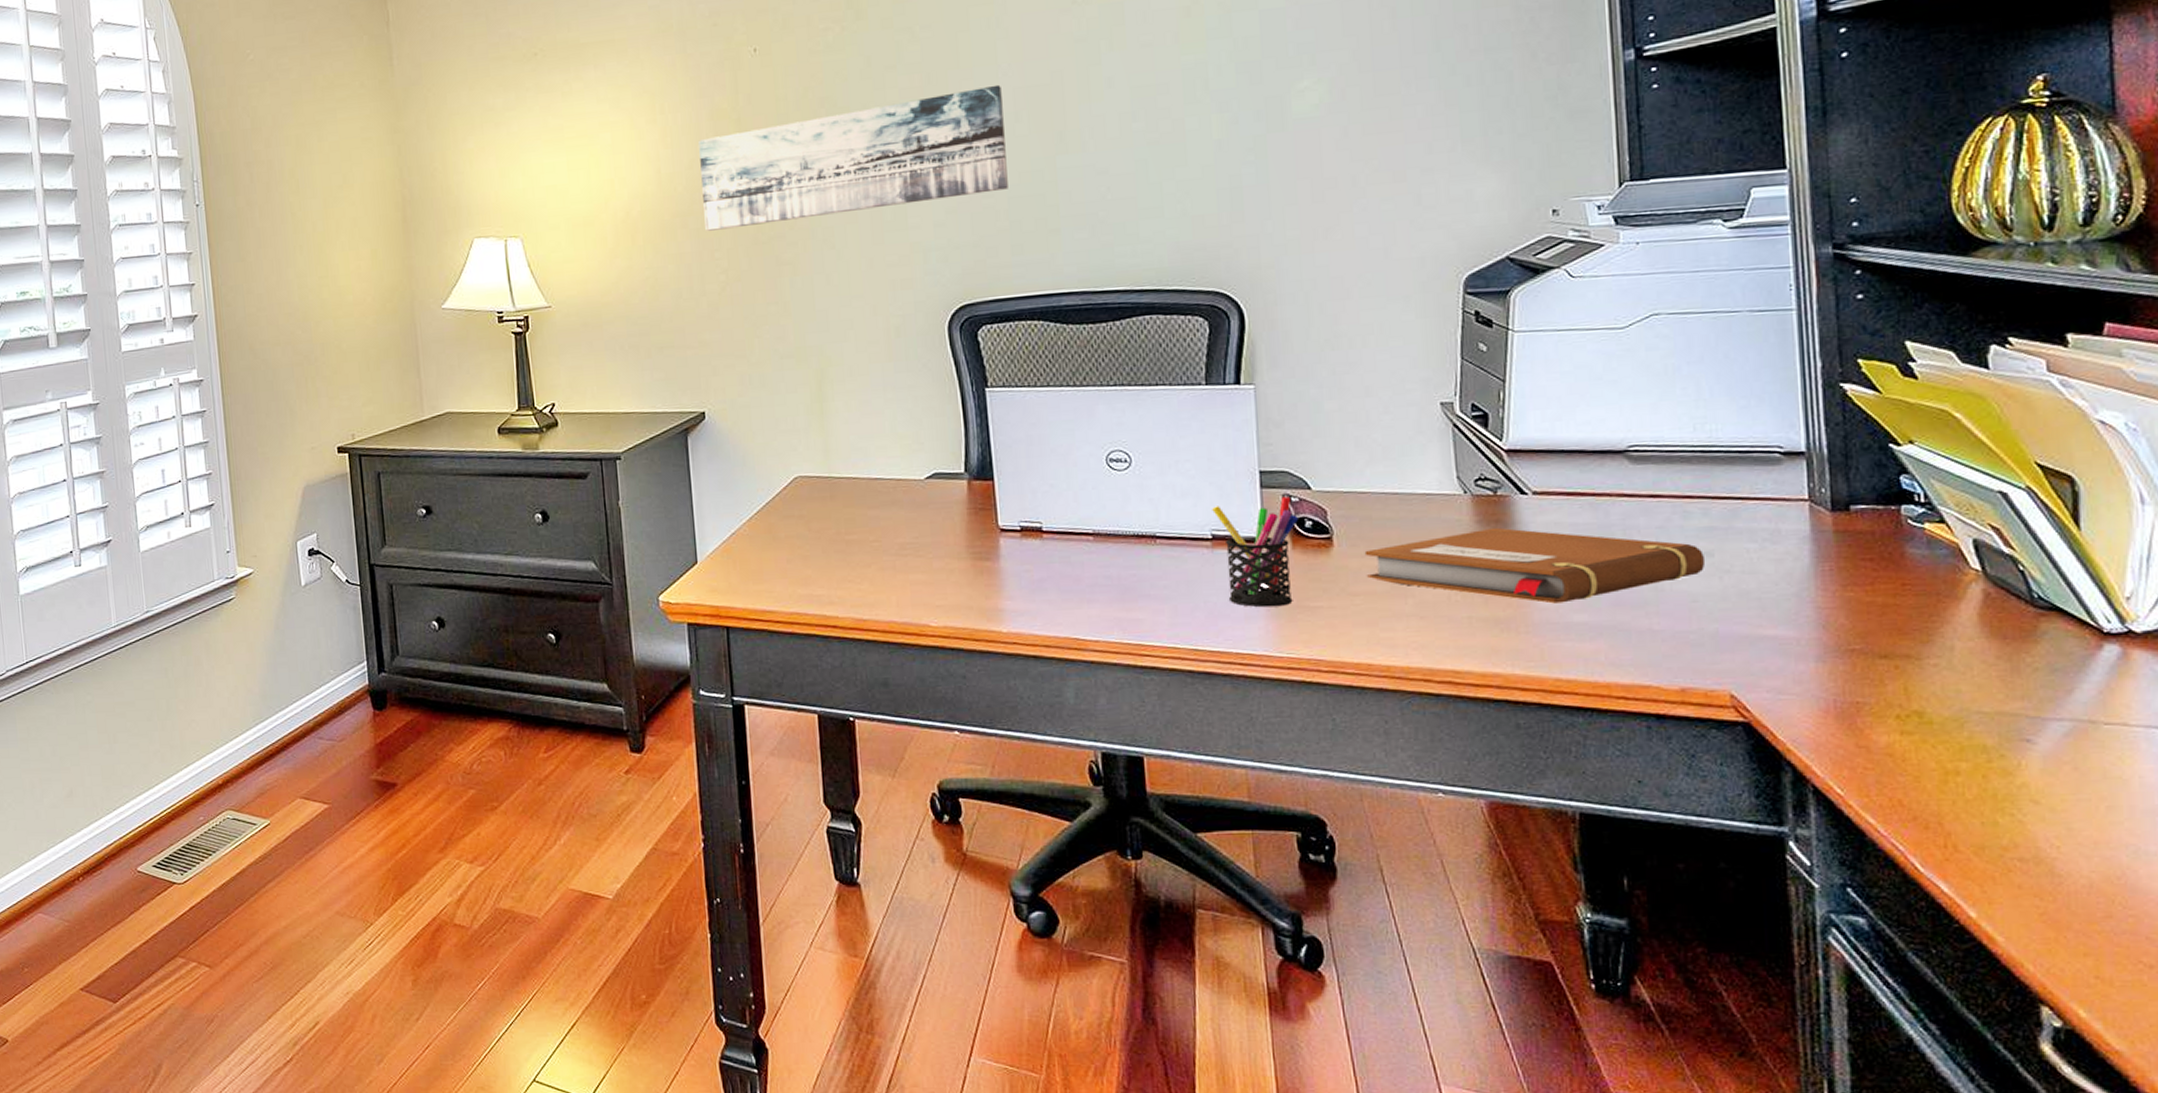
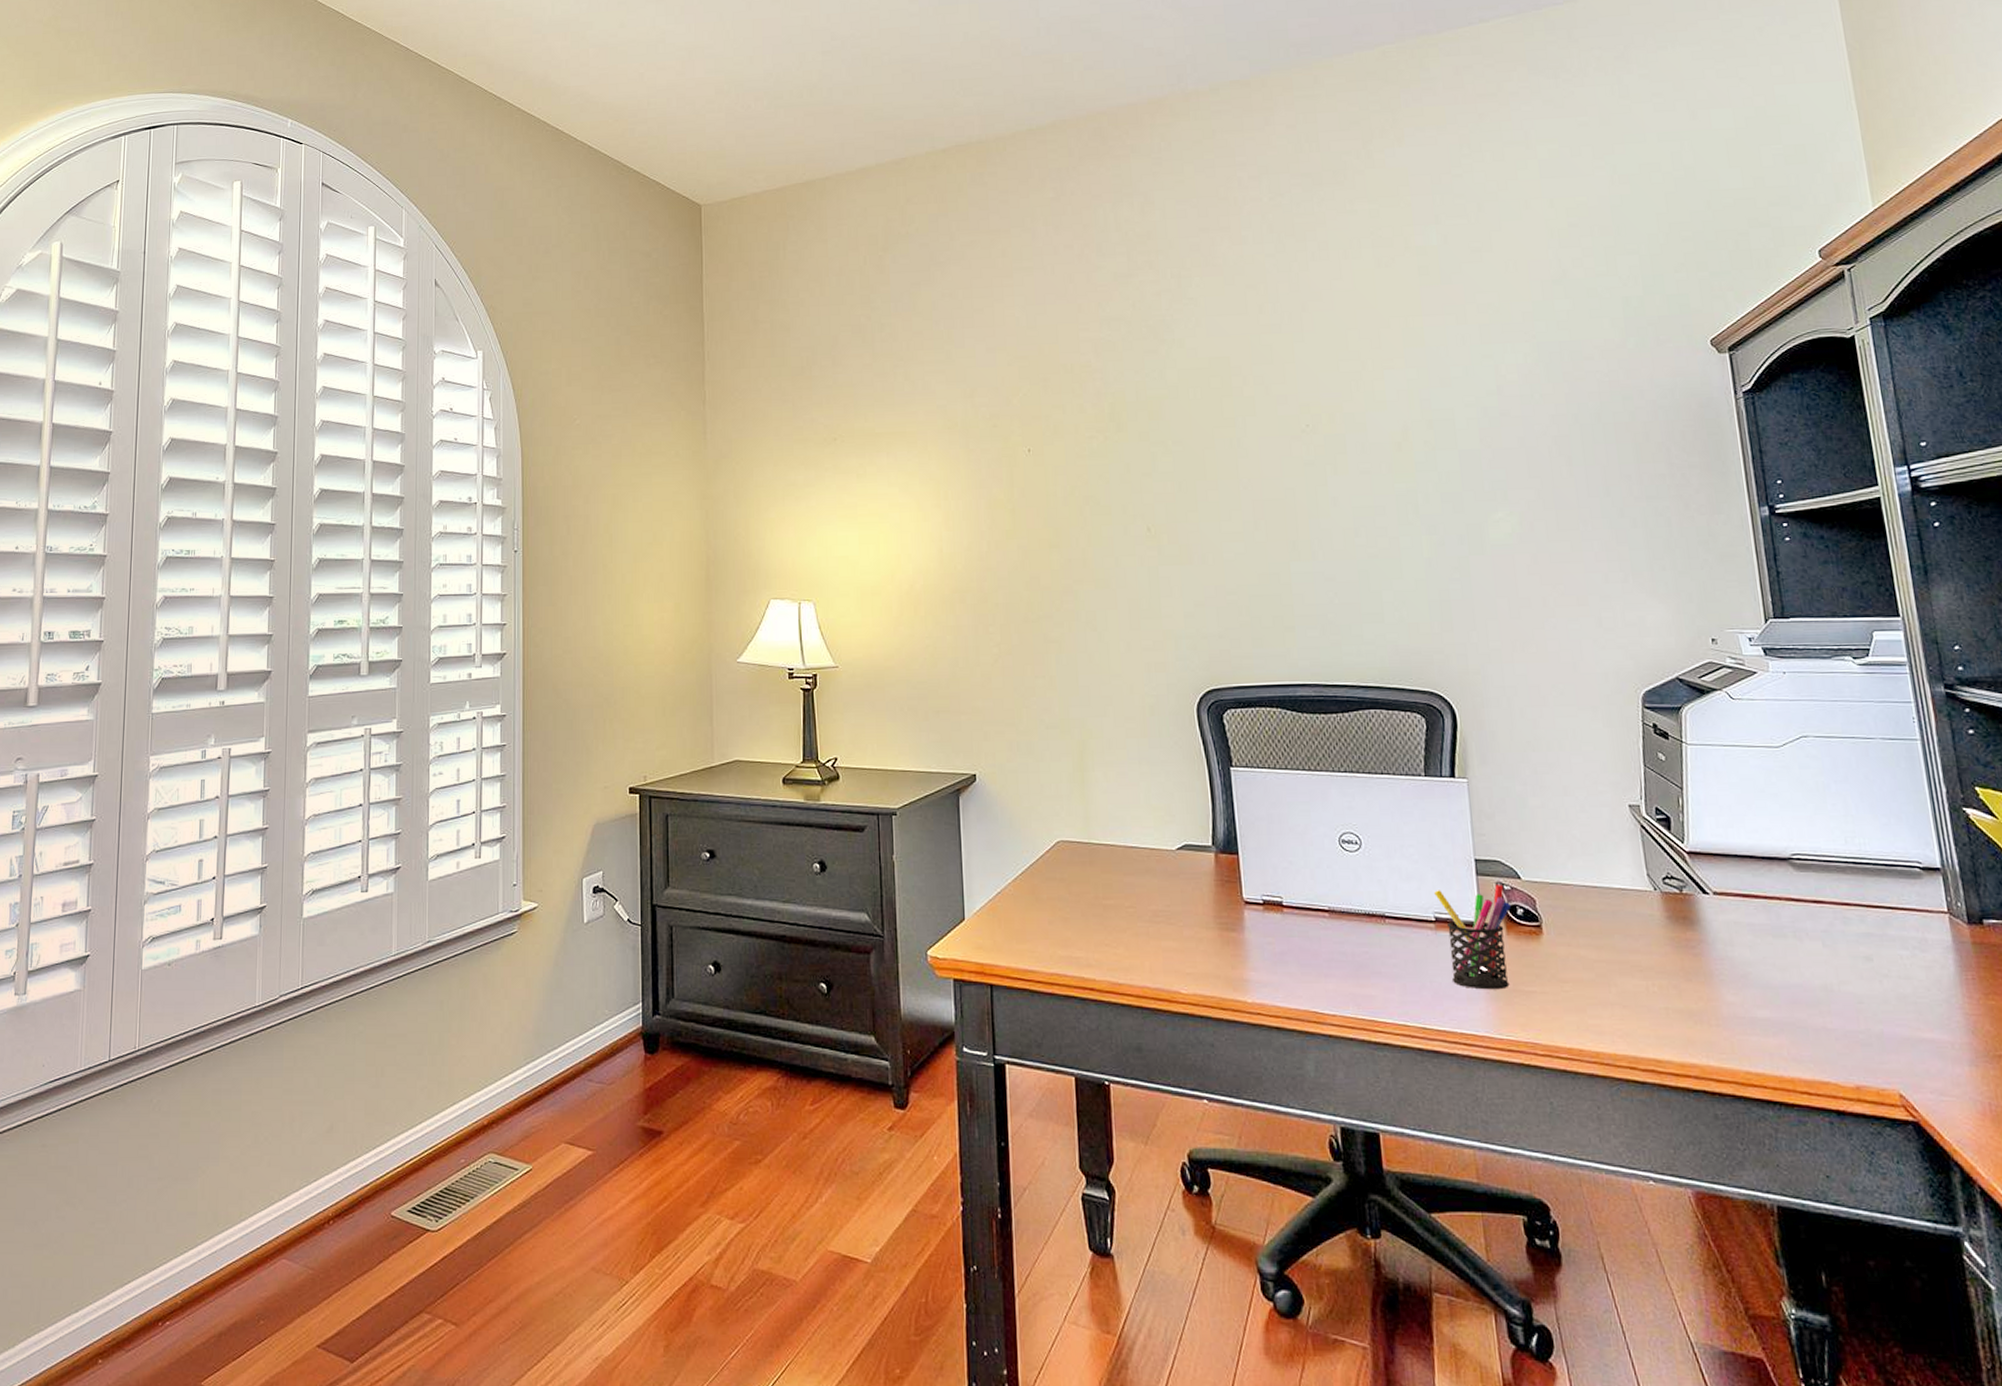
wall art: present [699,84,1008,231] -> none [977,496,1249,607]
notebook: present [1364,527,1704,604] -> none [1570,924,1866,999]

